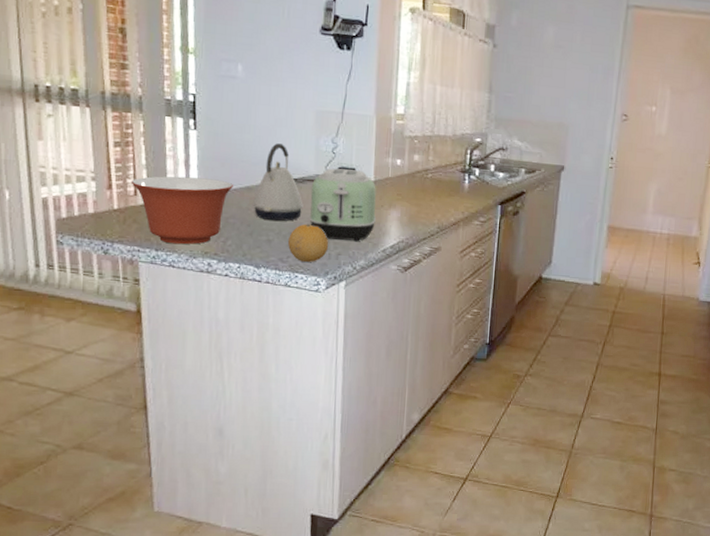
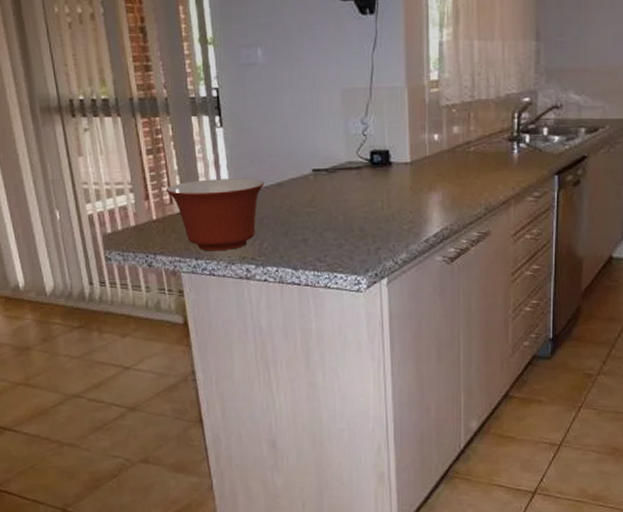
kettle: present [252,143,303,222] -> none [284,131,337,218]
fruit: present [288,224,328,262] -> none [324,218,366,260]
toaster: present [309,168,377,242] -> none [343,152,416,234]

